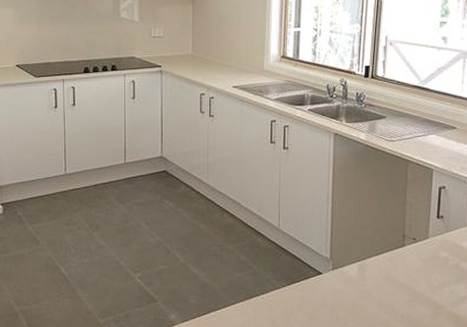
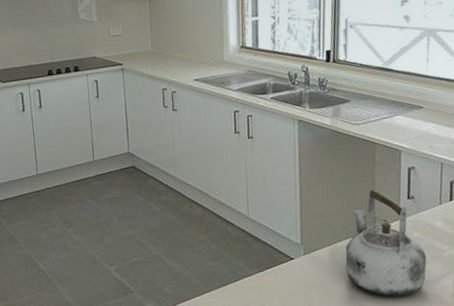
kettle: none [373,205,453,316] -> present [345,187,427,297]

